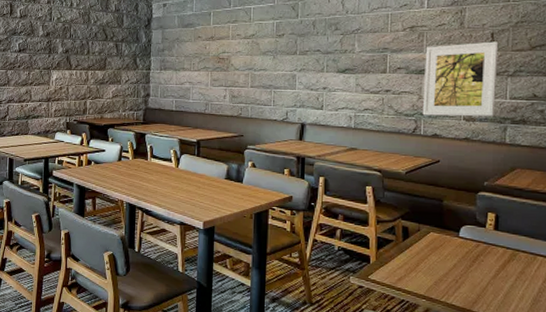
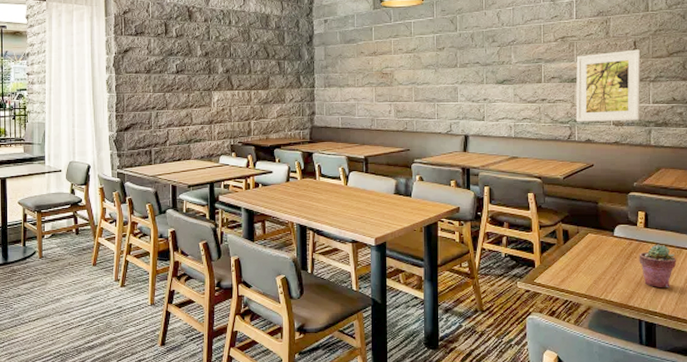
potted succulent: none [486,248,530,296] -> present [639,244,677,287]

